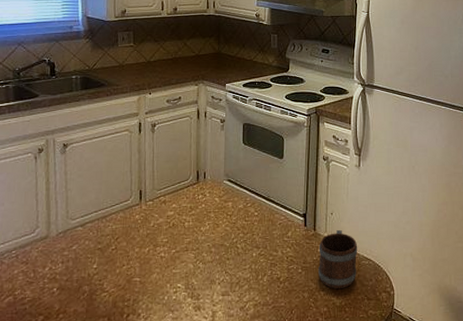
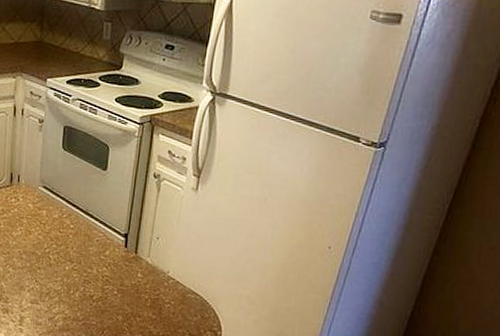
mug: present [318,230,358,289] -> none [136,257,185,319]

